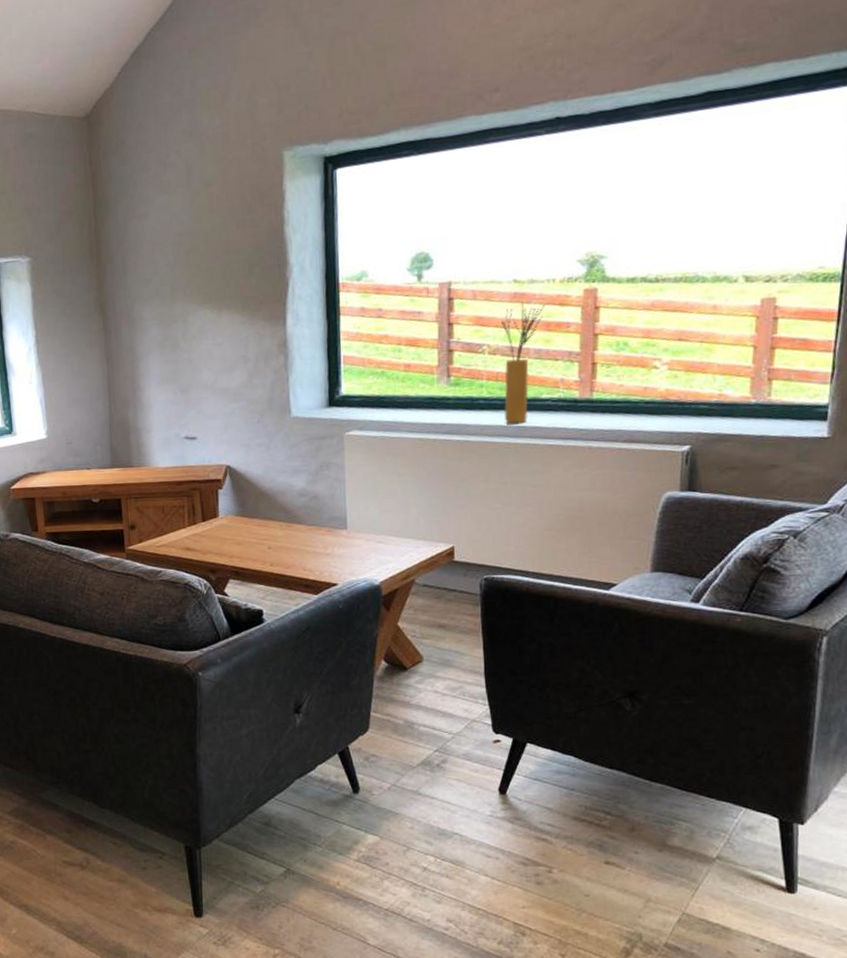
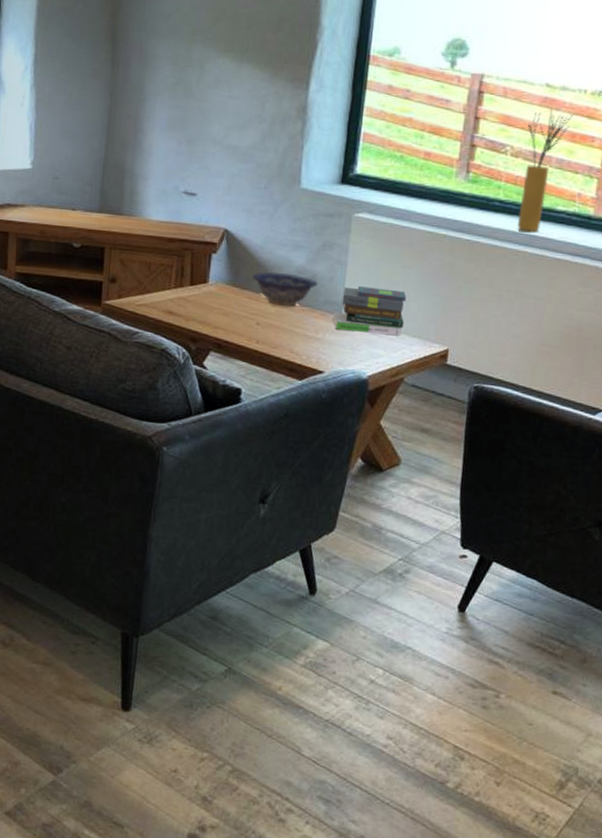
decorative bowl: none [259,497,320,530] -> present [253,271,318,307]
books: none [338,498,408,543] -> present [332,286,407,336]

